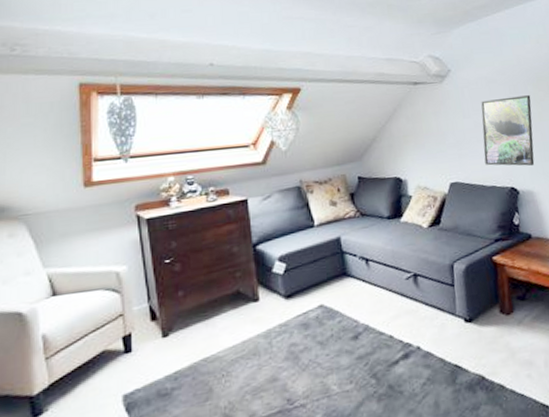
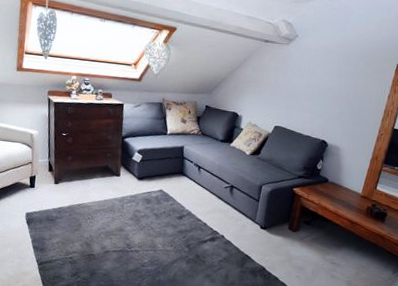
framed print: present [481,95,535,166] -> none [306,66,360,128]

